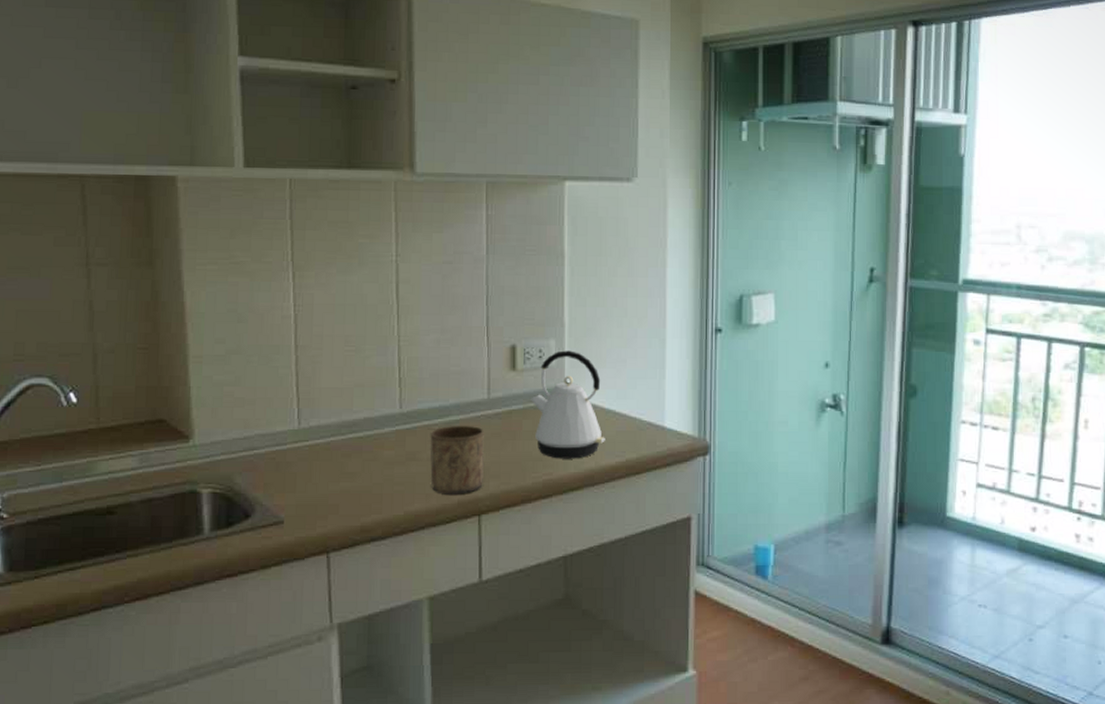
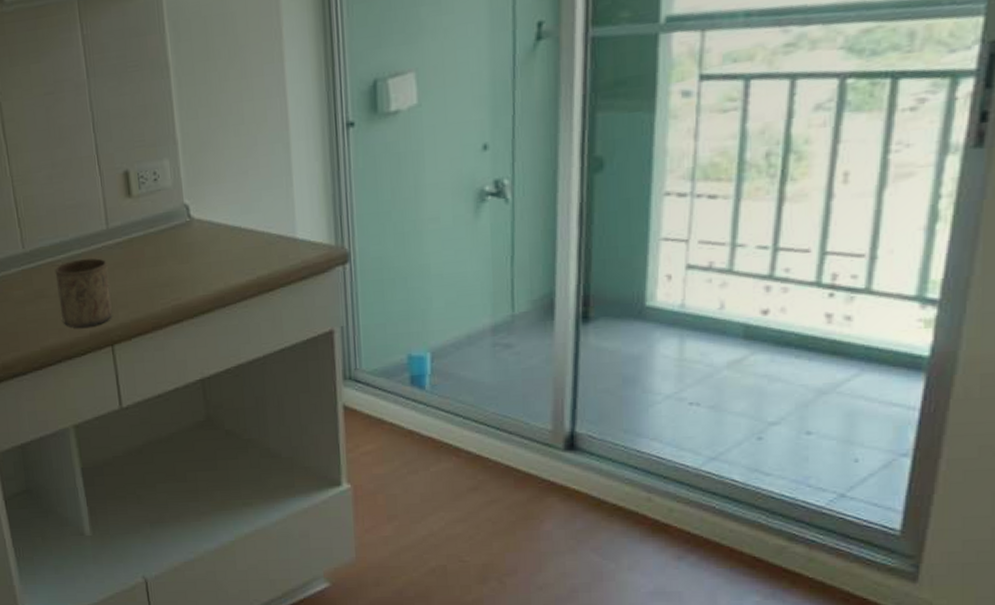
kettle: present [531,350,605,459] -> none [150,168,233,283]

